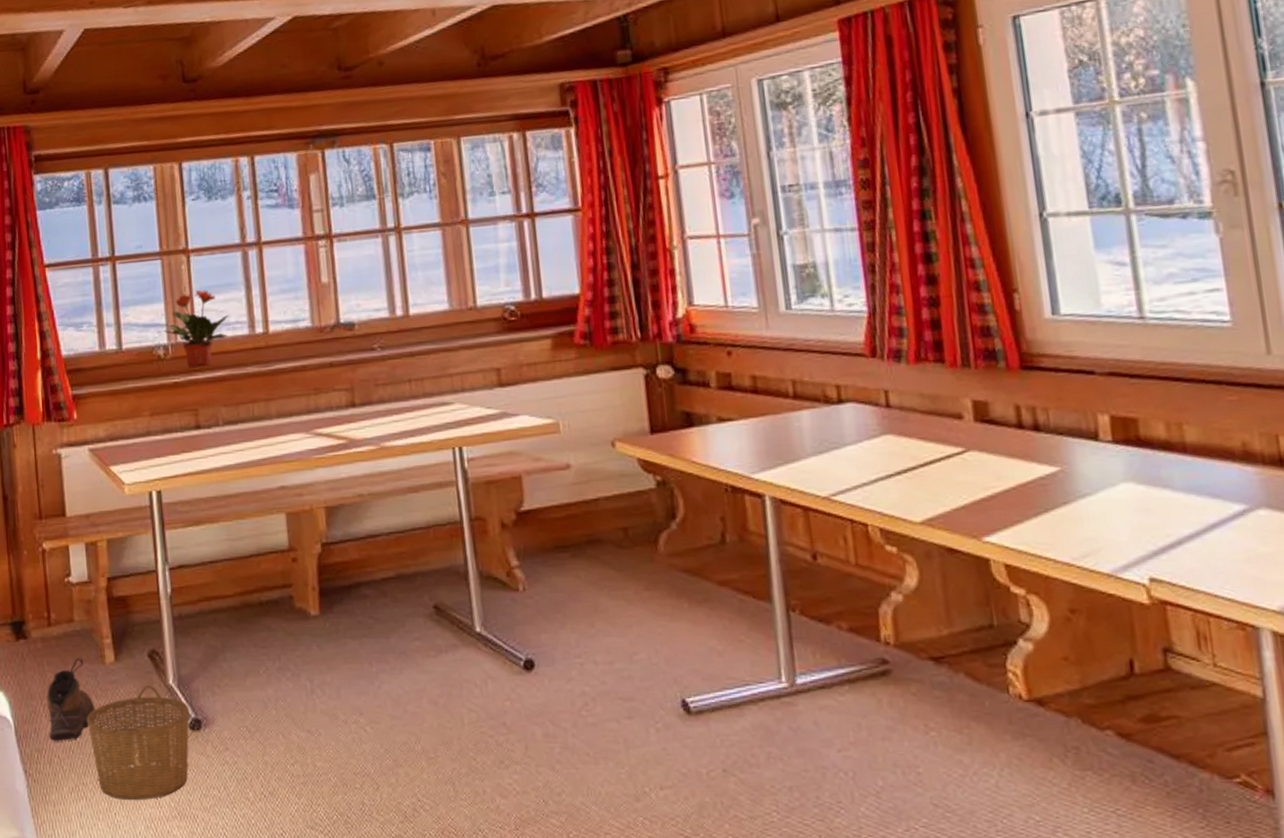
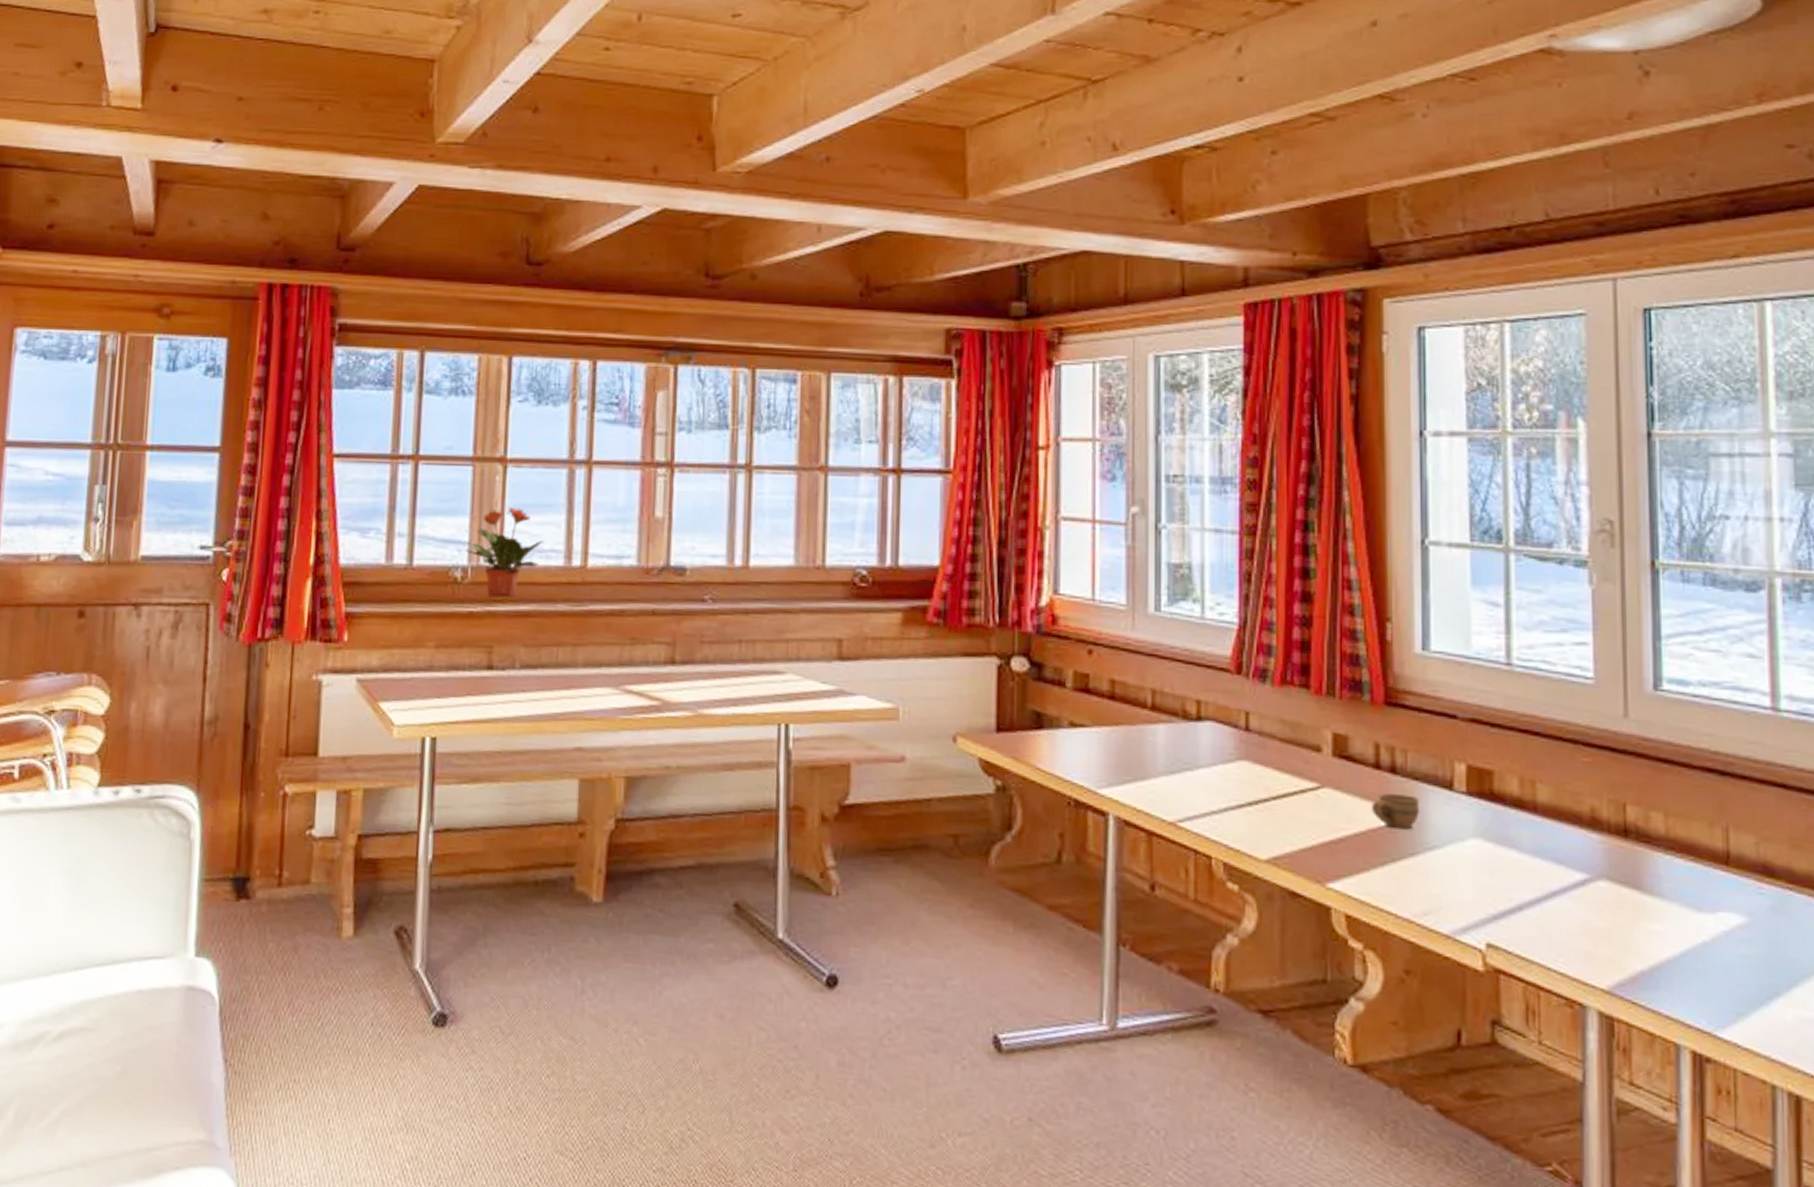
hiking boot: present [46,658,95,741] -> none [261,928,321,1027]
basket: present [86,684,190,800] -> none [309,967,435,1106]
cup: none [1018,449,1067,482] -> present [1371,793,1420,830]

